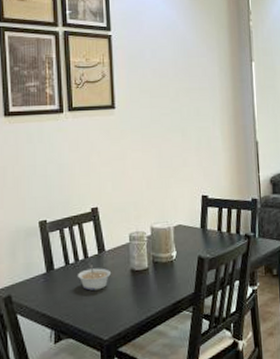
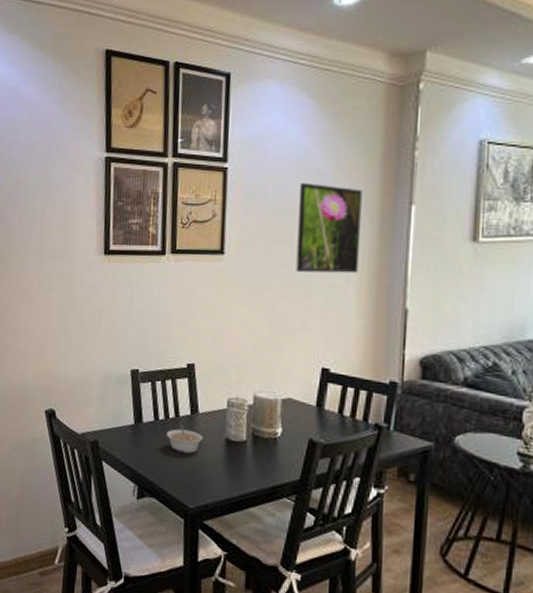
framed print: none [171,46,221,119] -> present [296,182,363,274]

